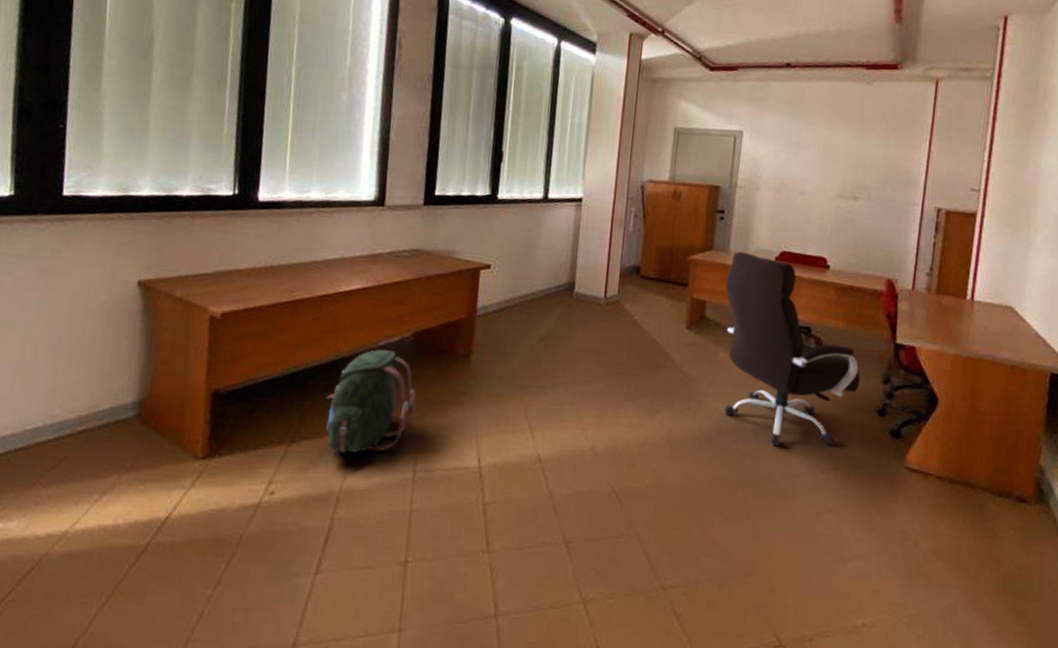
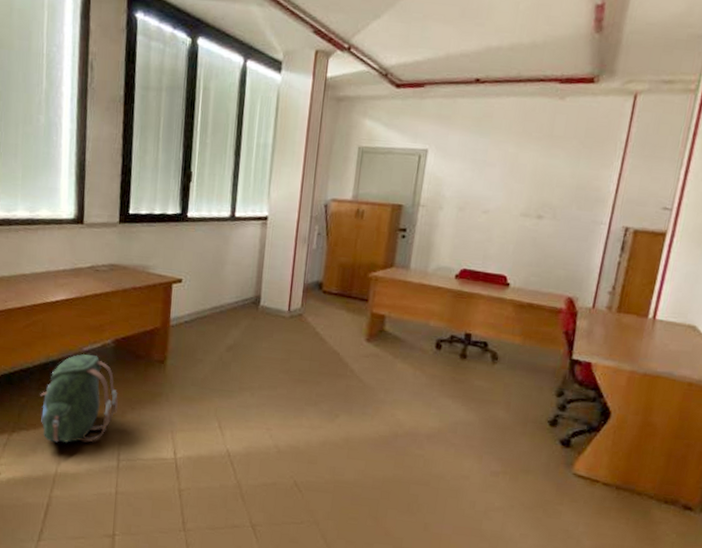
office chair: present [724,251,861,447] -> none [400,269,534,452]

